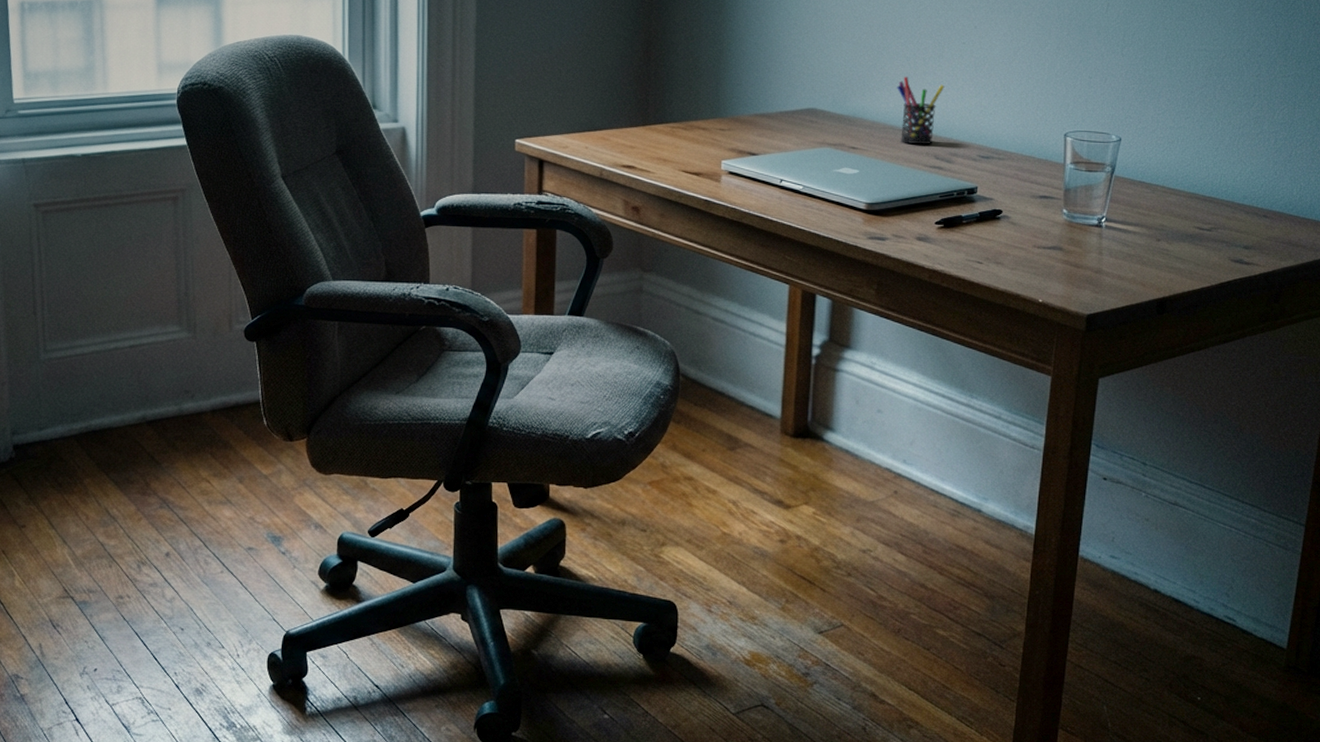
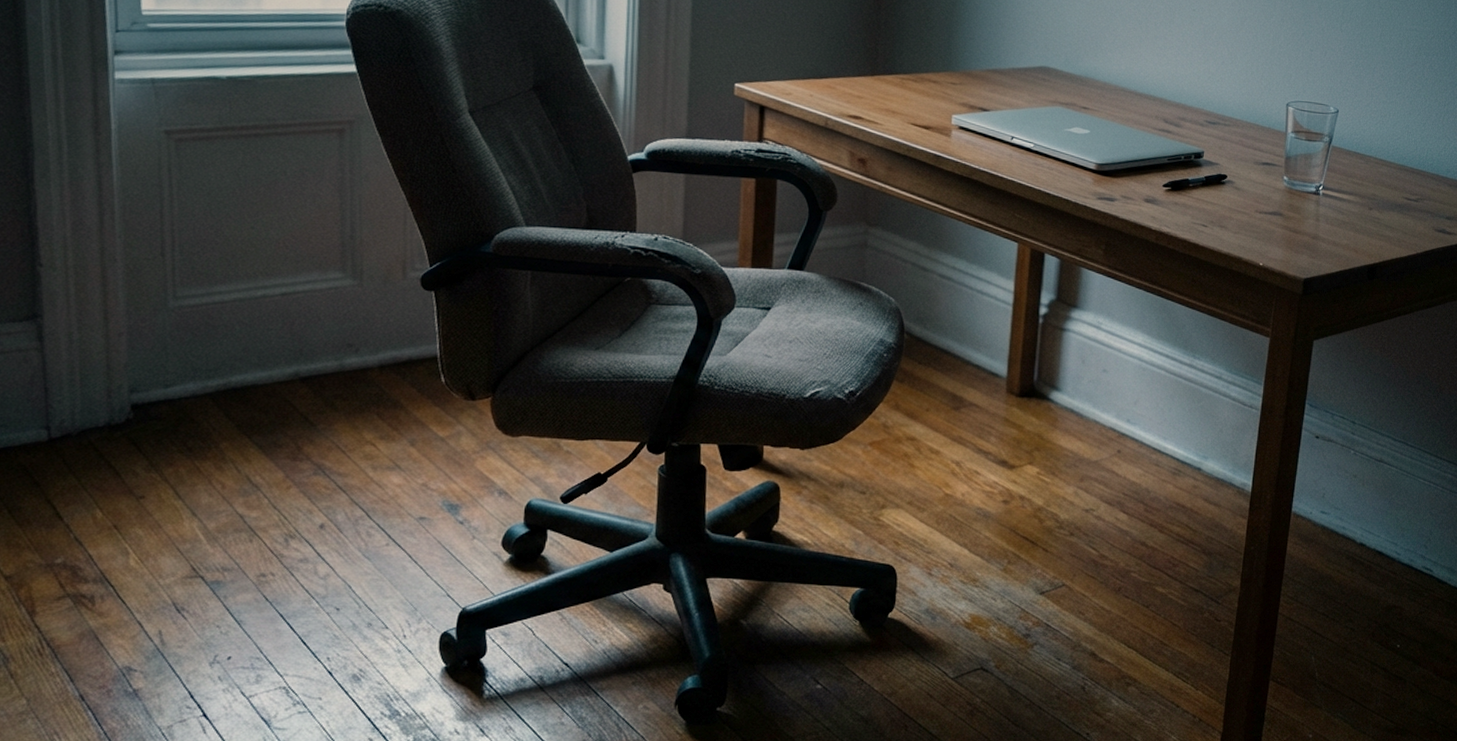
pen holder: present [897,76,945,145] -> none [1128,39,1175,108]

